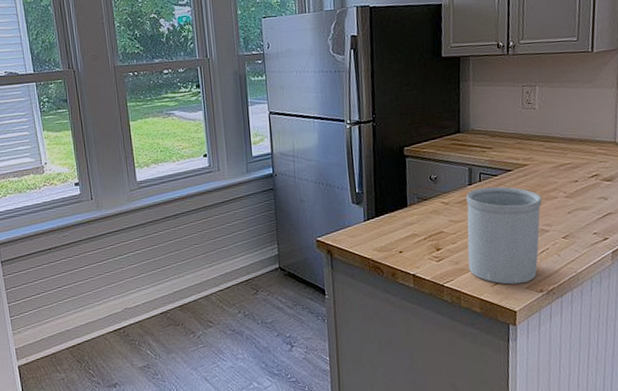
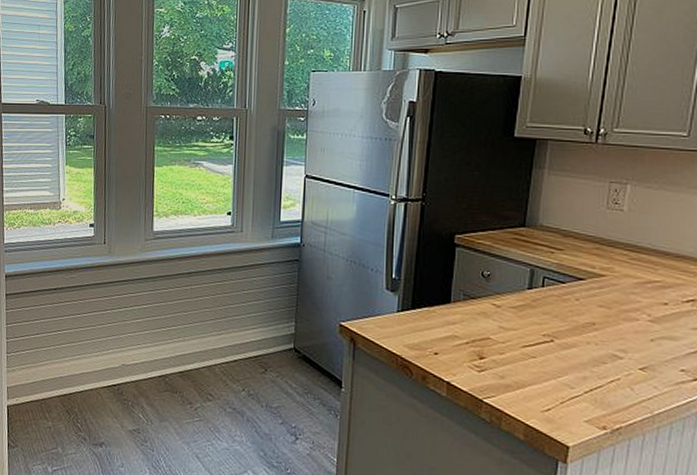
utensil holder: present [466,186,542,285] -> none [516,294,618,415]

